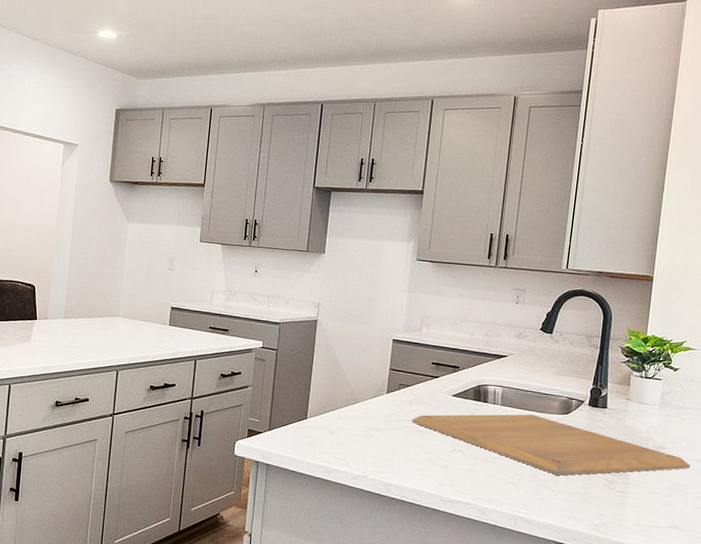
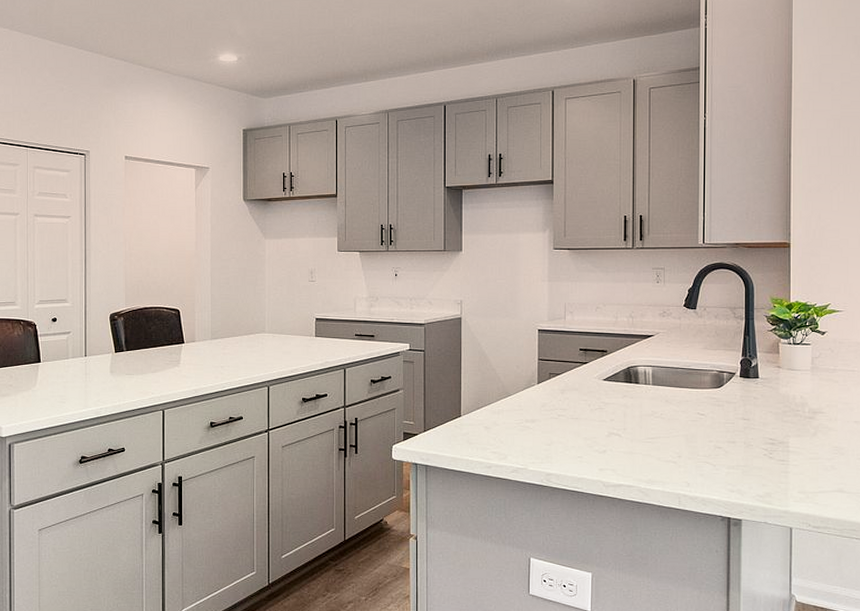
chopping board: present [412,414,690,476] -> none [565,391,848,449]

